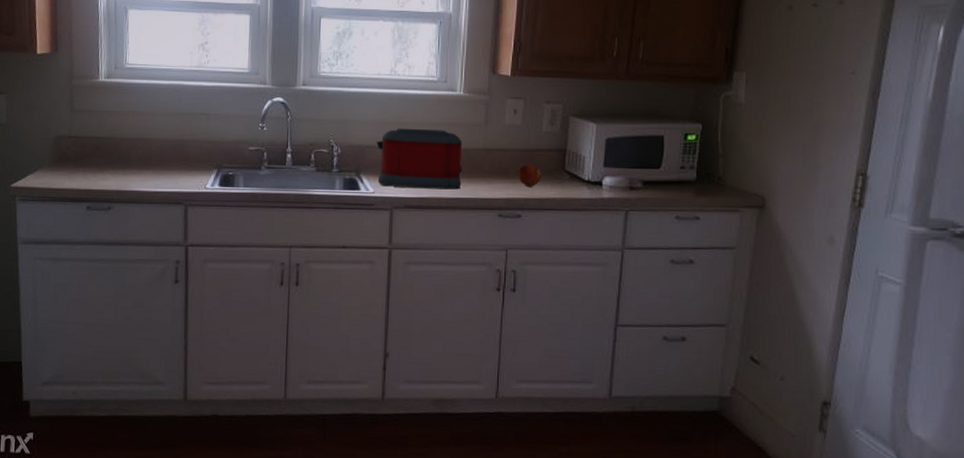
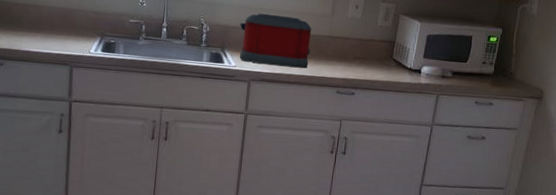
fruit: present [518,165,542,187] -> none [355,52,374,70]

